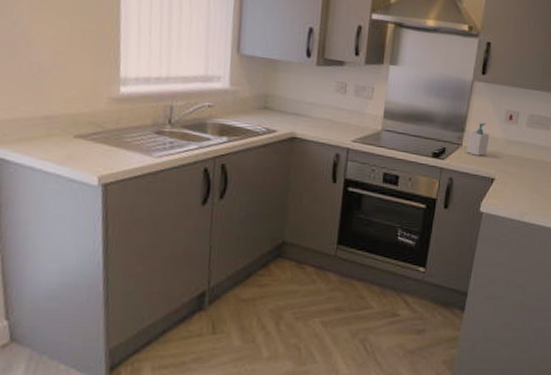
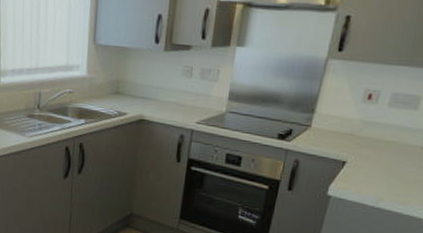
soap bottle: present [467,123,490,156] -> none [316,103,344,138]

